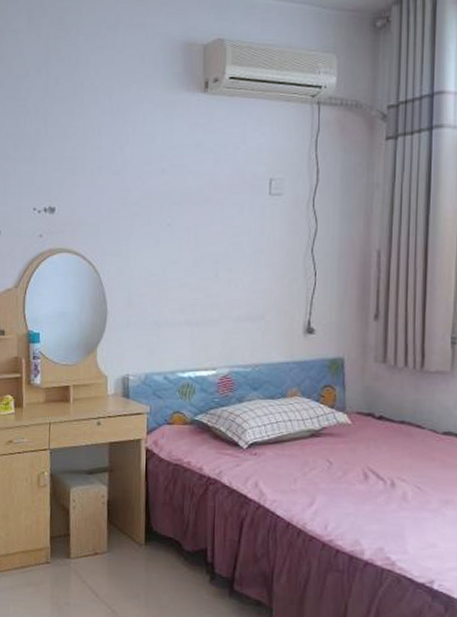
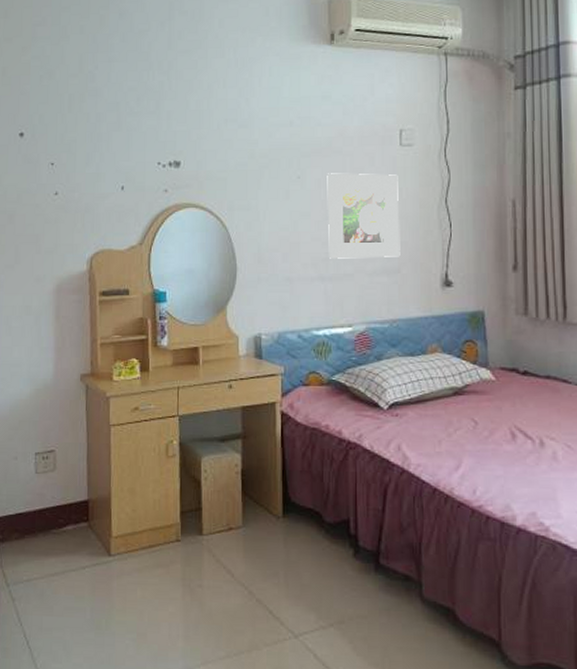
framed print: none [196,221,266,305] -> present [327,173,401,259]

